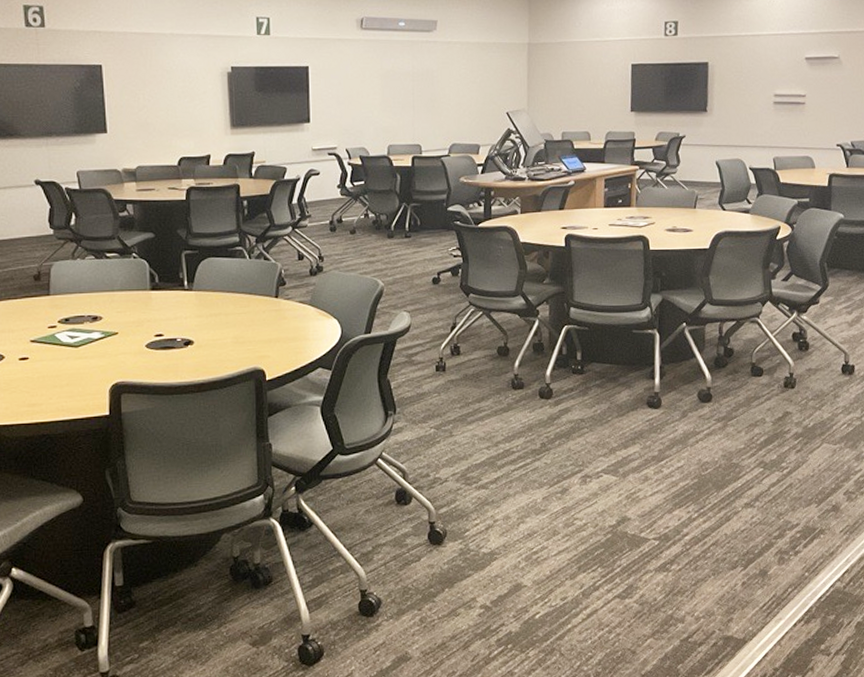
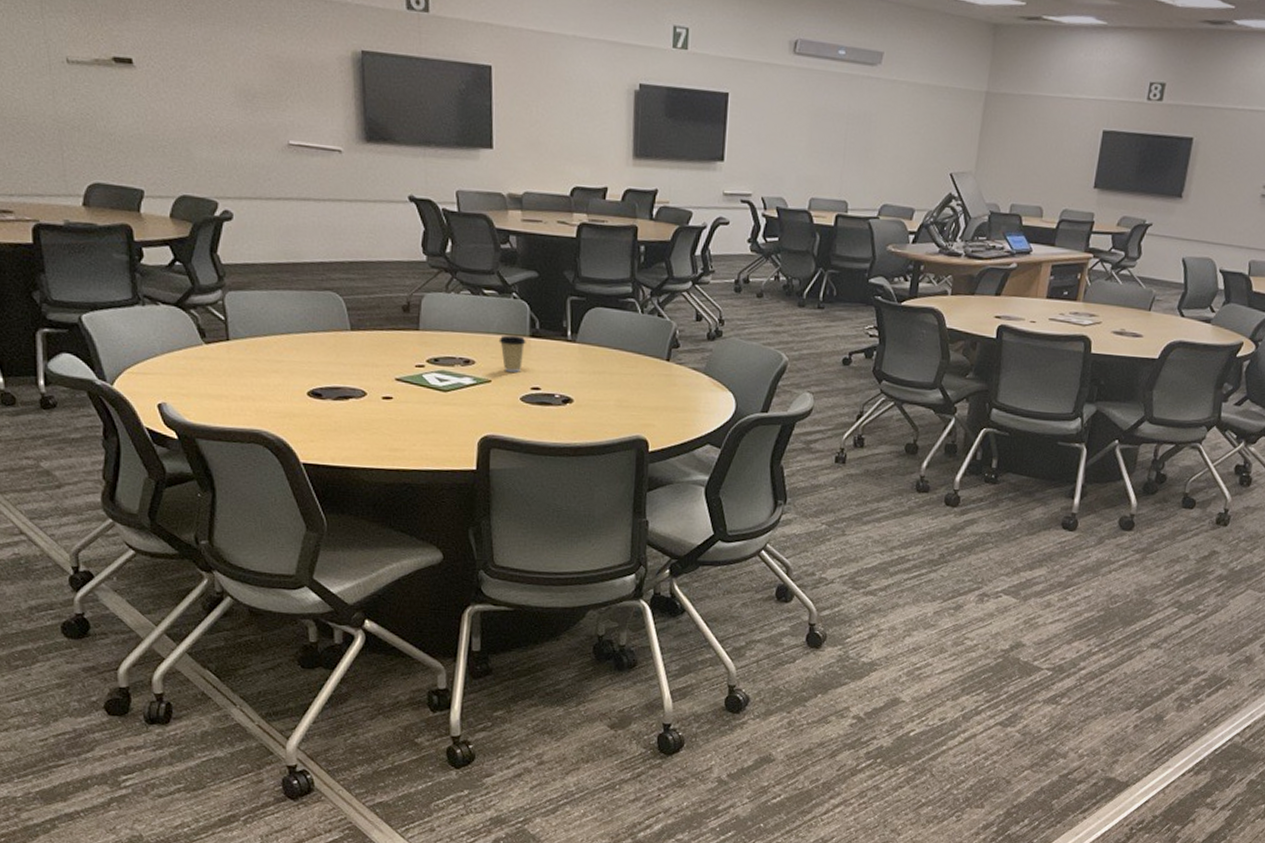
coffee cup: none [122,290,148,323] -> present [498,335,526,372]

